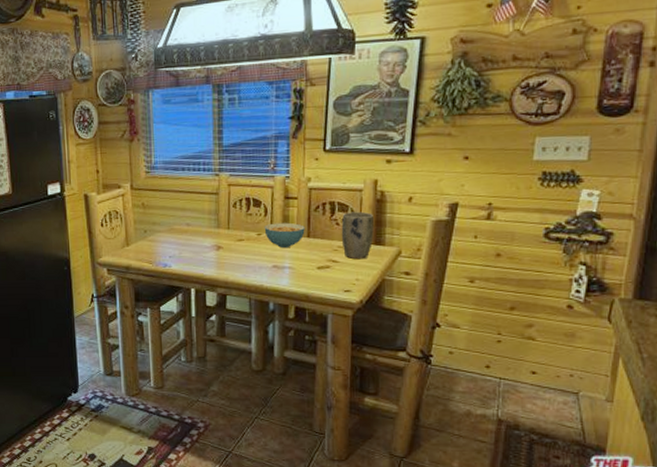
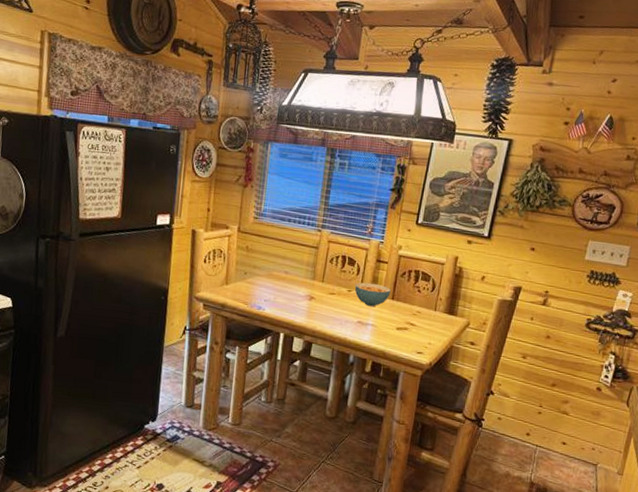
plant pot: present [341,211,375,260] -> none [420,281,451,326]

